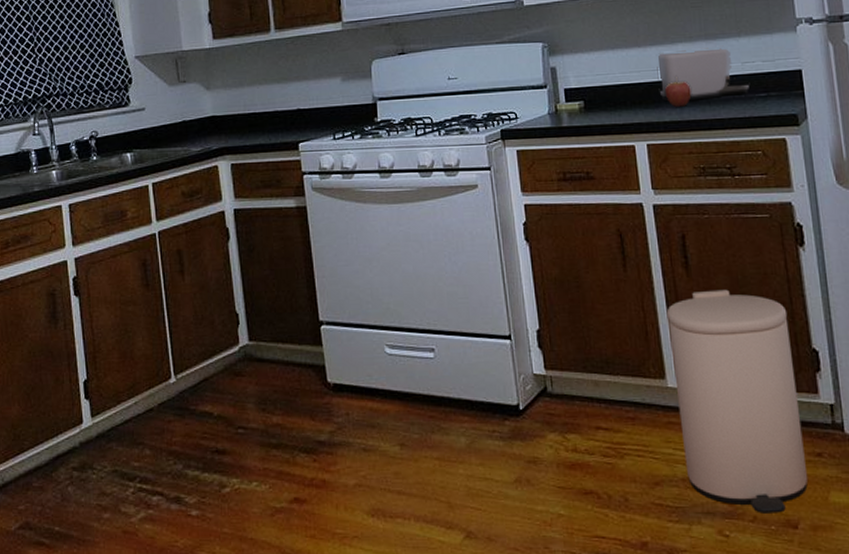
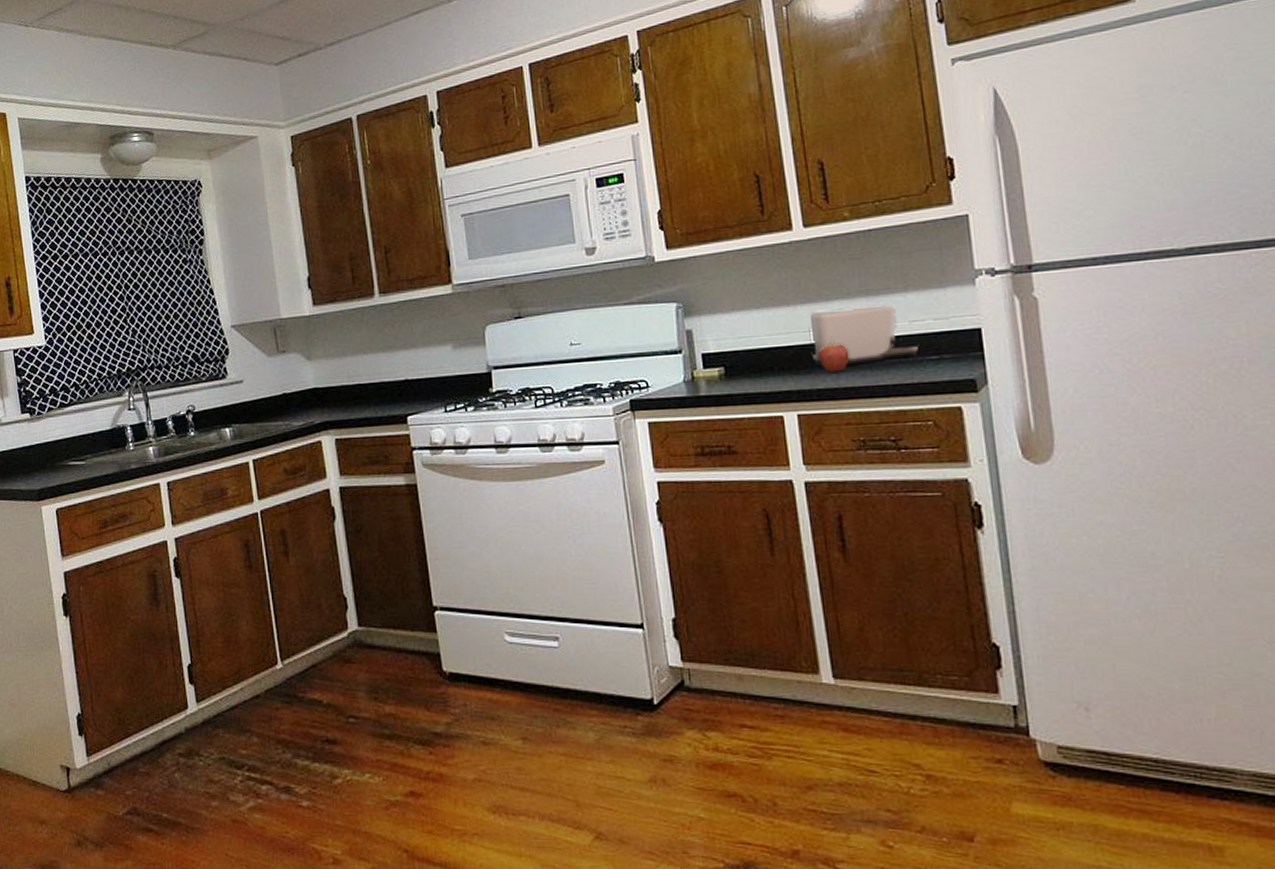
pedal bin: present [666,289,809,513] -> none [820,576,987,824]

